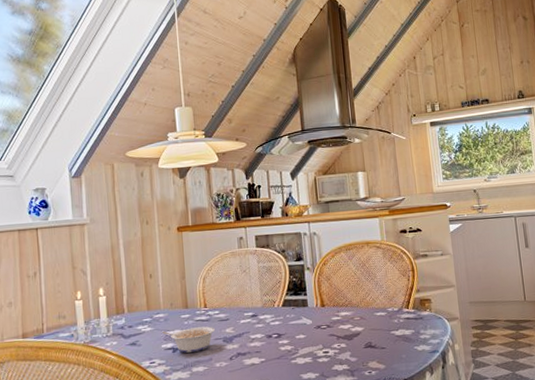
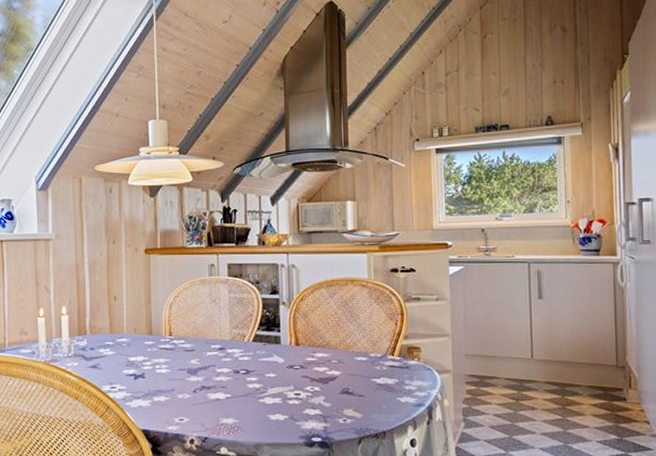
legume: present [162,326,215,353] -> none [124,355,179,381]

